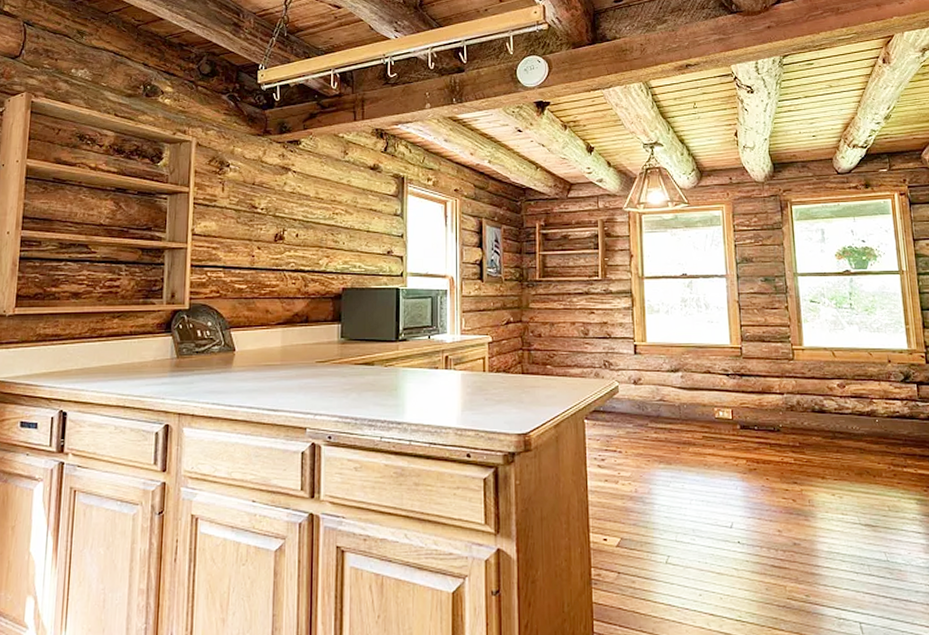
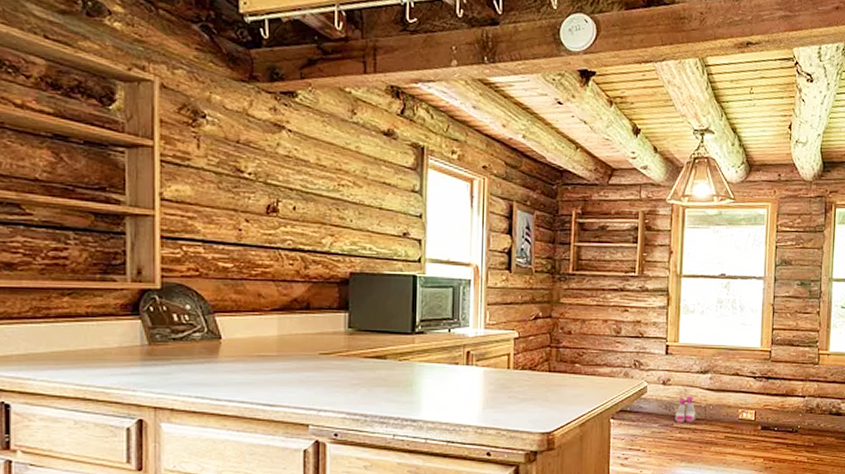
boots: none [649,395,671,422] -> present [675,396,696,422]

